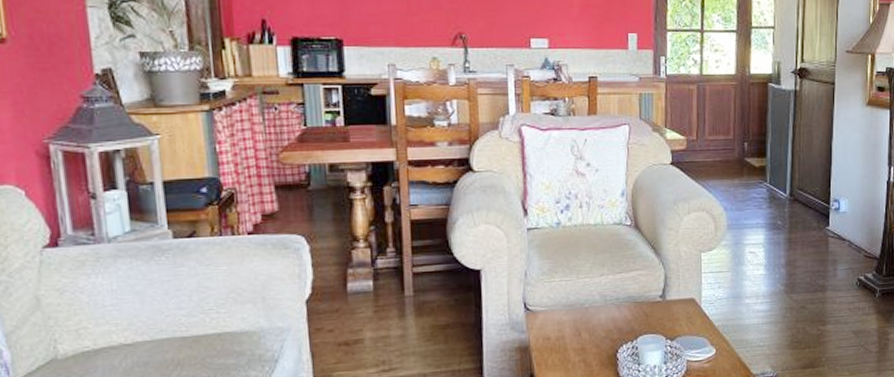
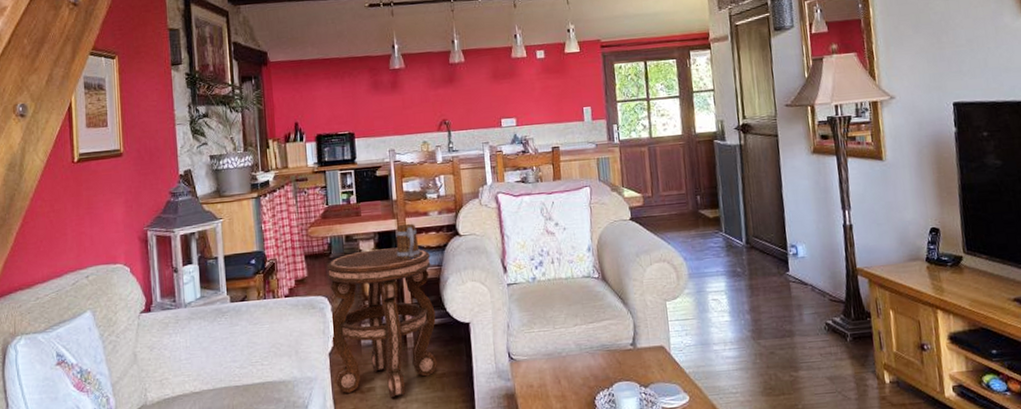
side table: none [303,181,442,351] -> present [326,247,438,398]
mug: none [393,154,424,196] -> present [396,223,420,260]

